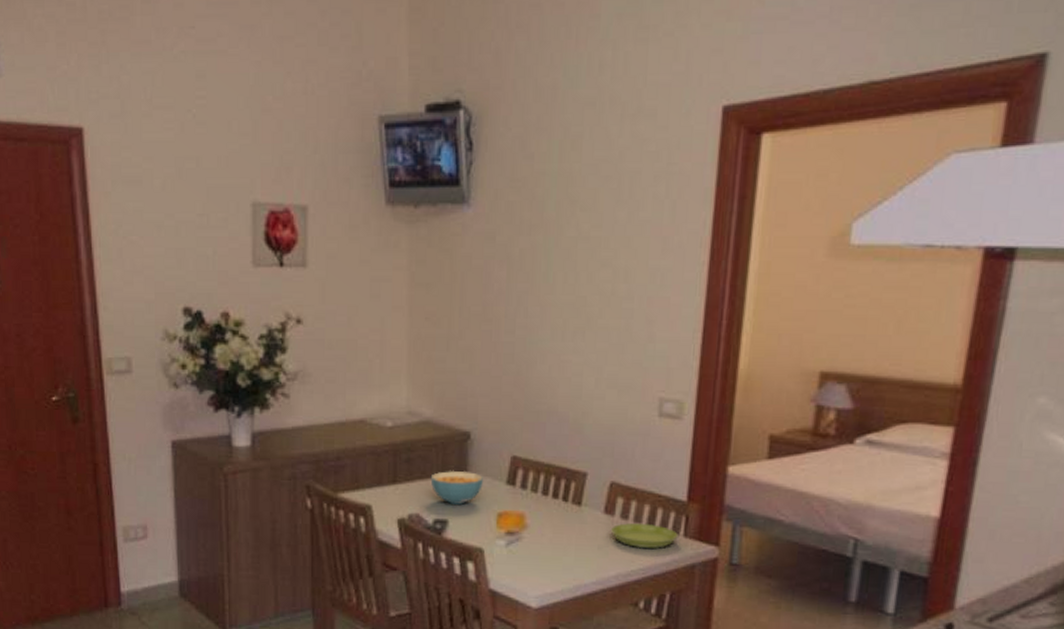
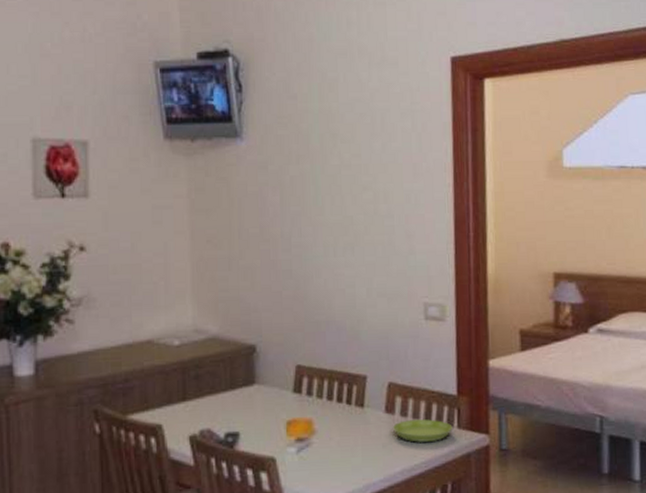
cereal bowl: present [430,470,483,505] -> none [219,383,271,417]

